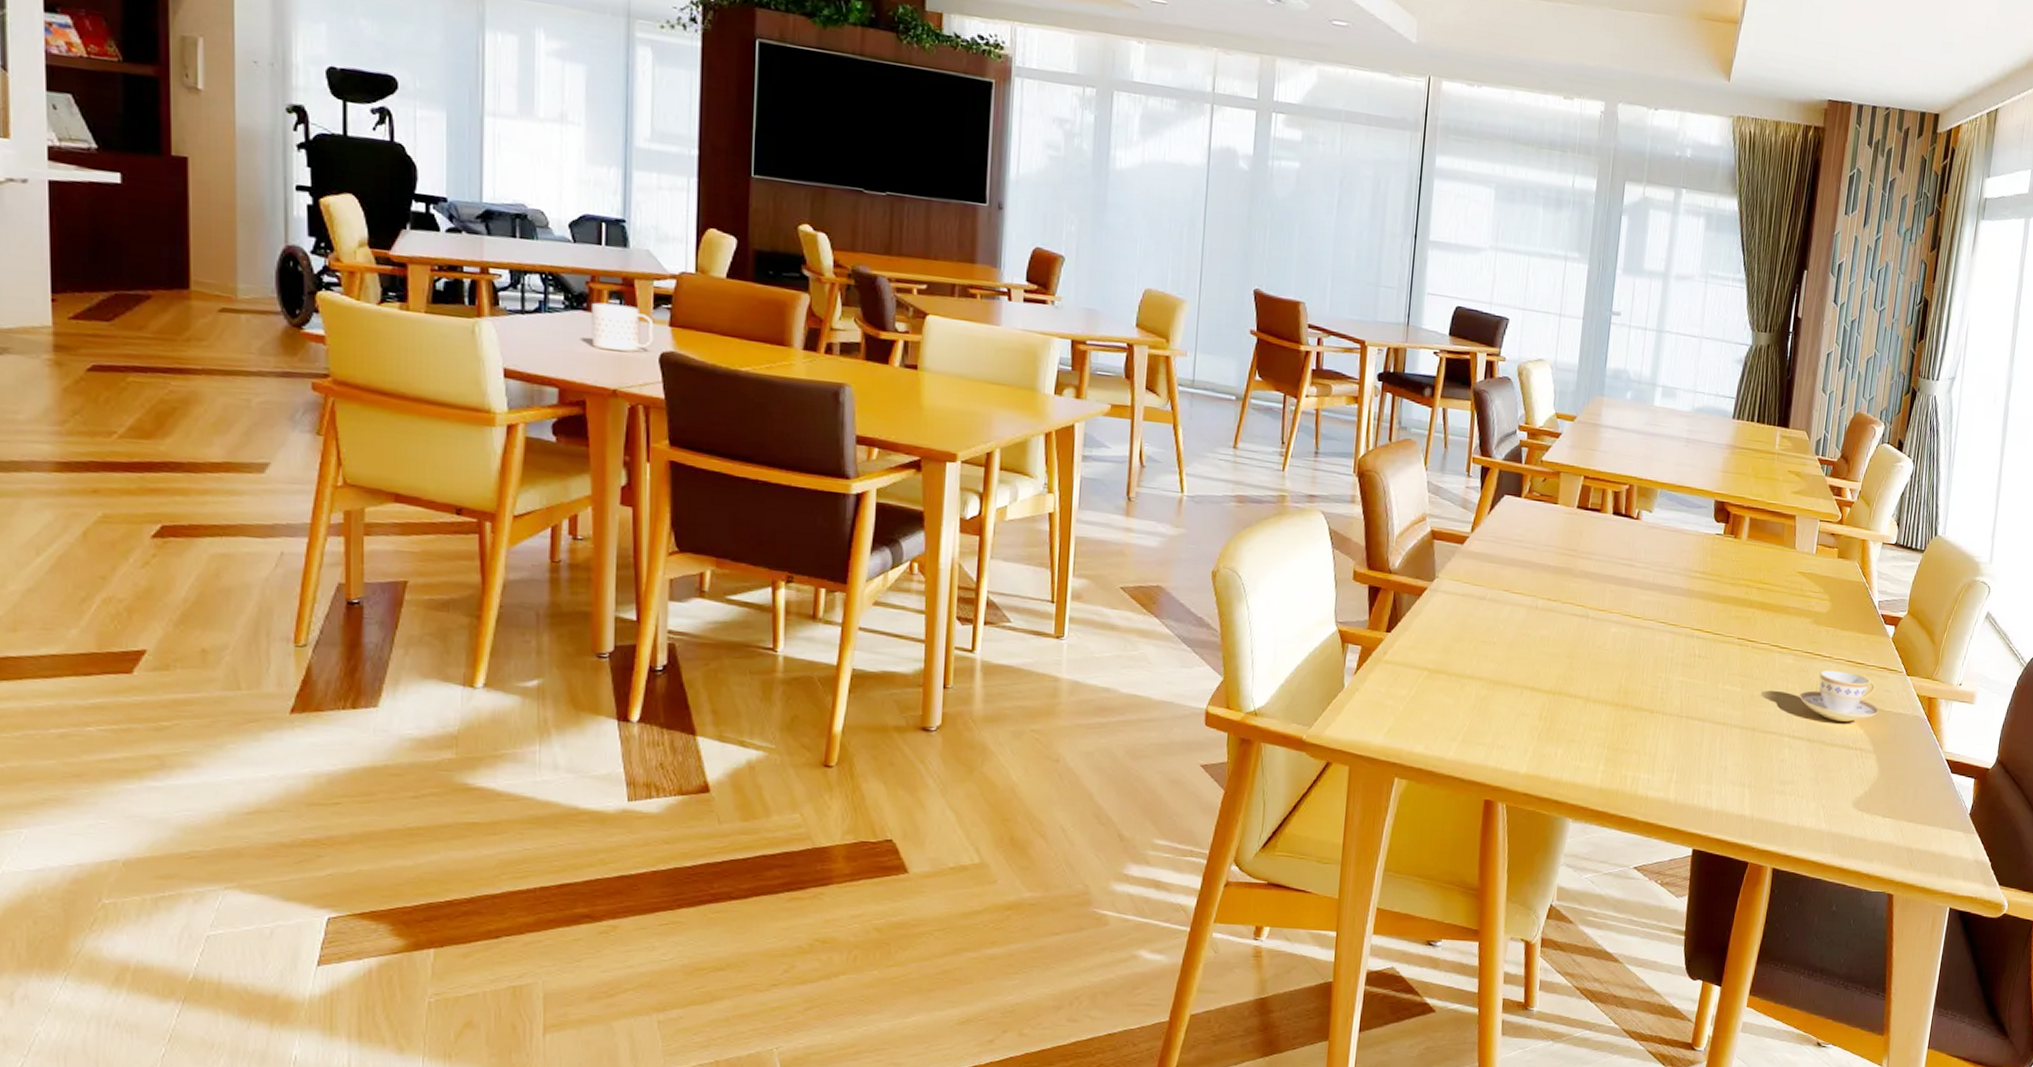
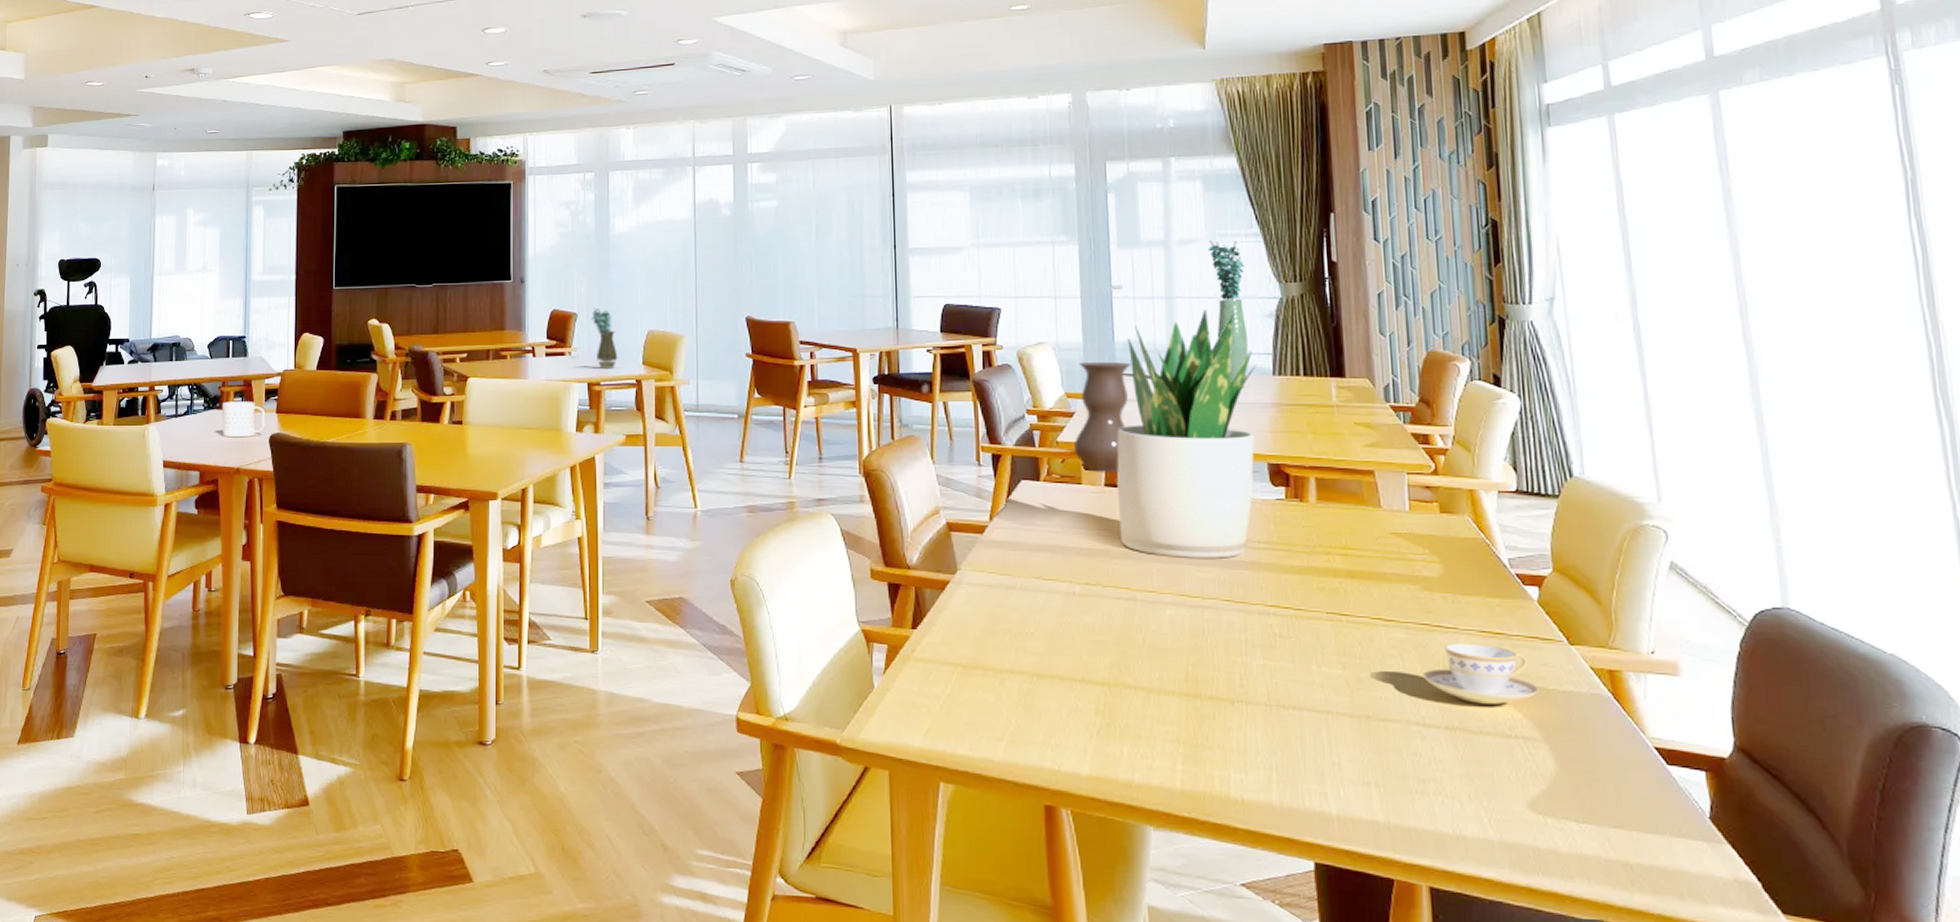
vase: none [1080,252,1109,327] -> present [591,307,618,368]
vase: none [1555,384,1618,497] -> present [1073,362,1132,473]
planter: none [1583,346,1722,585] -> present [1116,309,1258,559]
vase: none [1693,278,1727,421] -> present [1209,239,1249,382]

